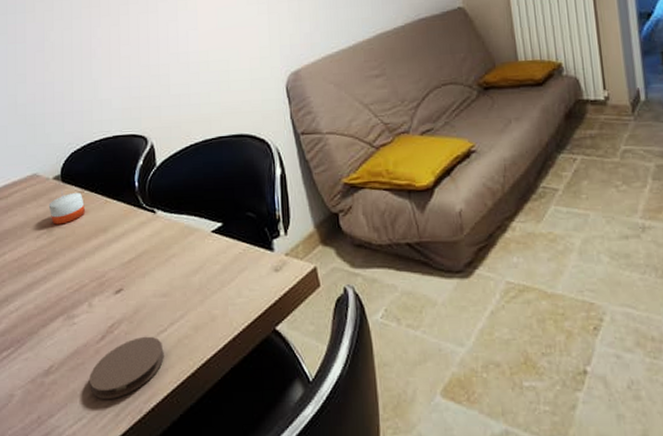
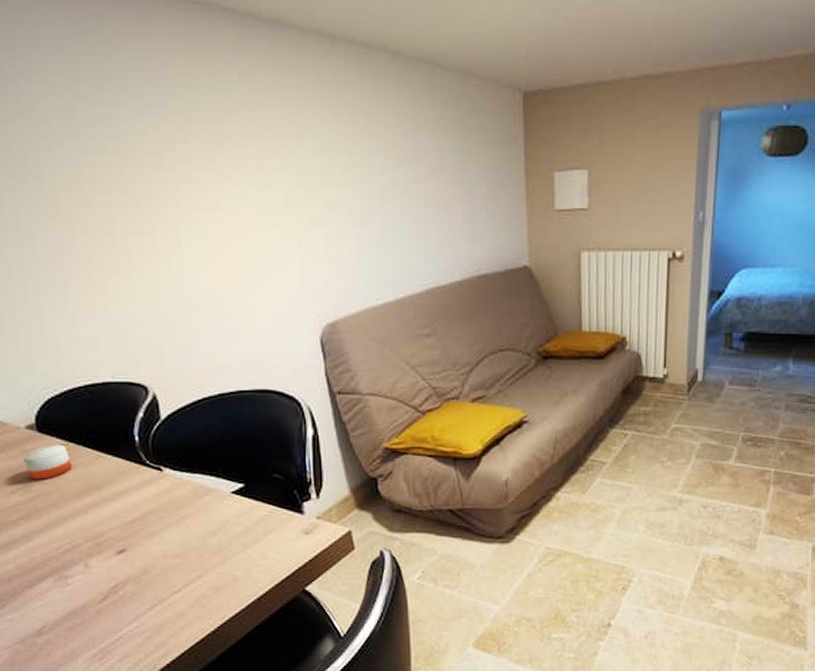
coaster: present [90,336,164,399] -> none [91,596,179,657]

